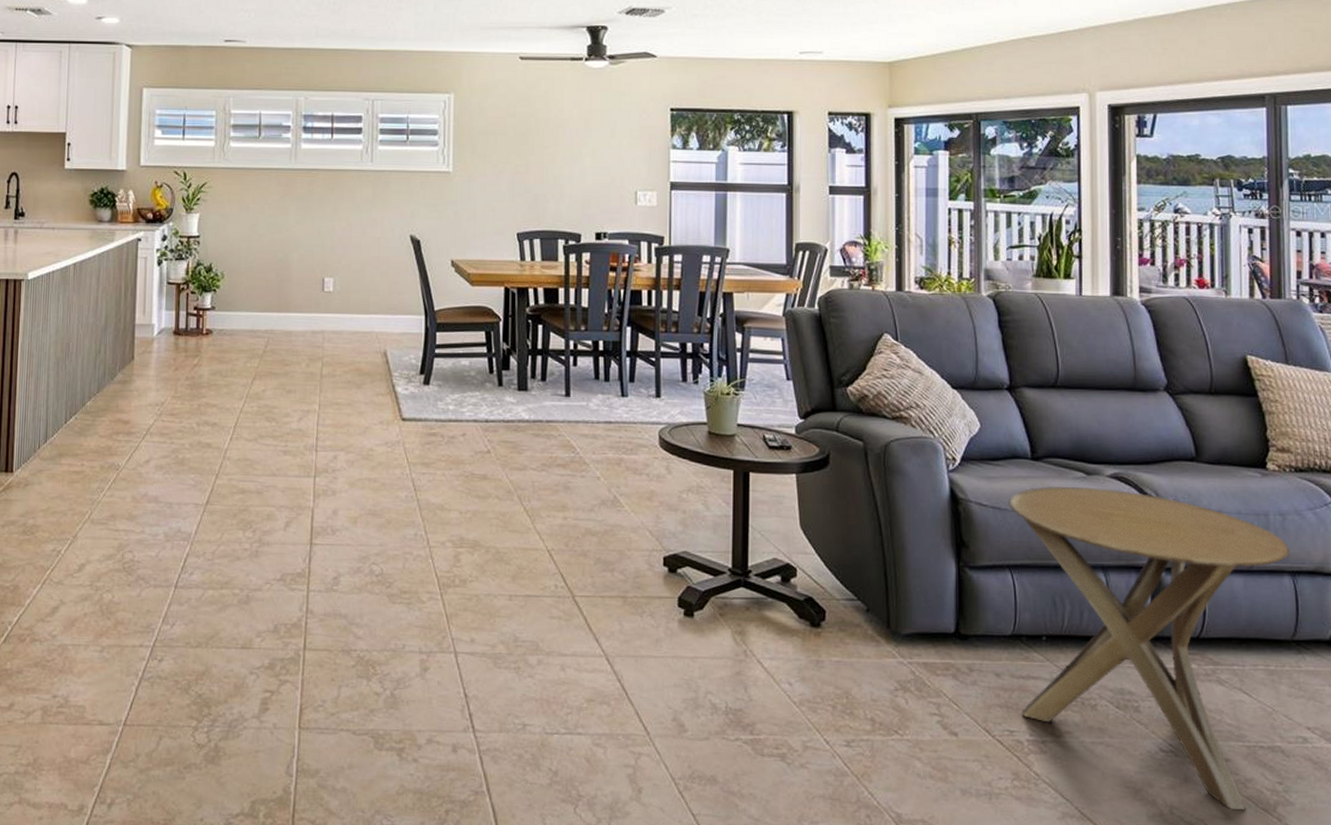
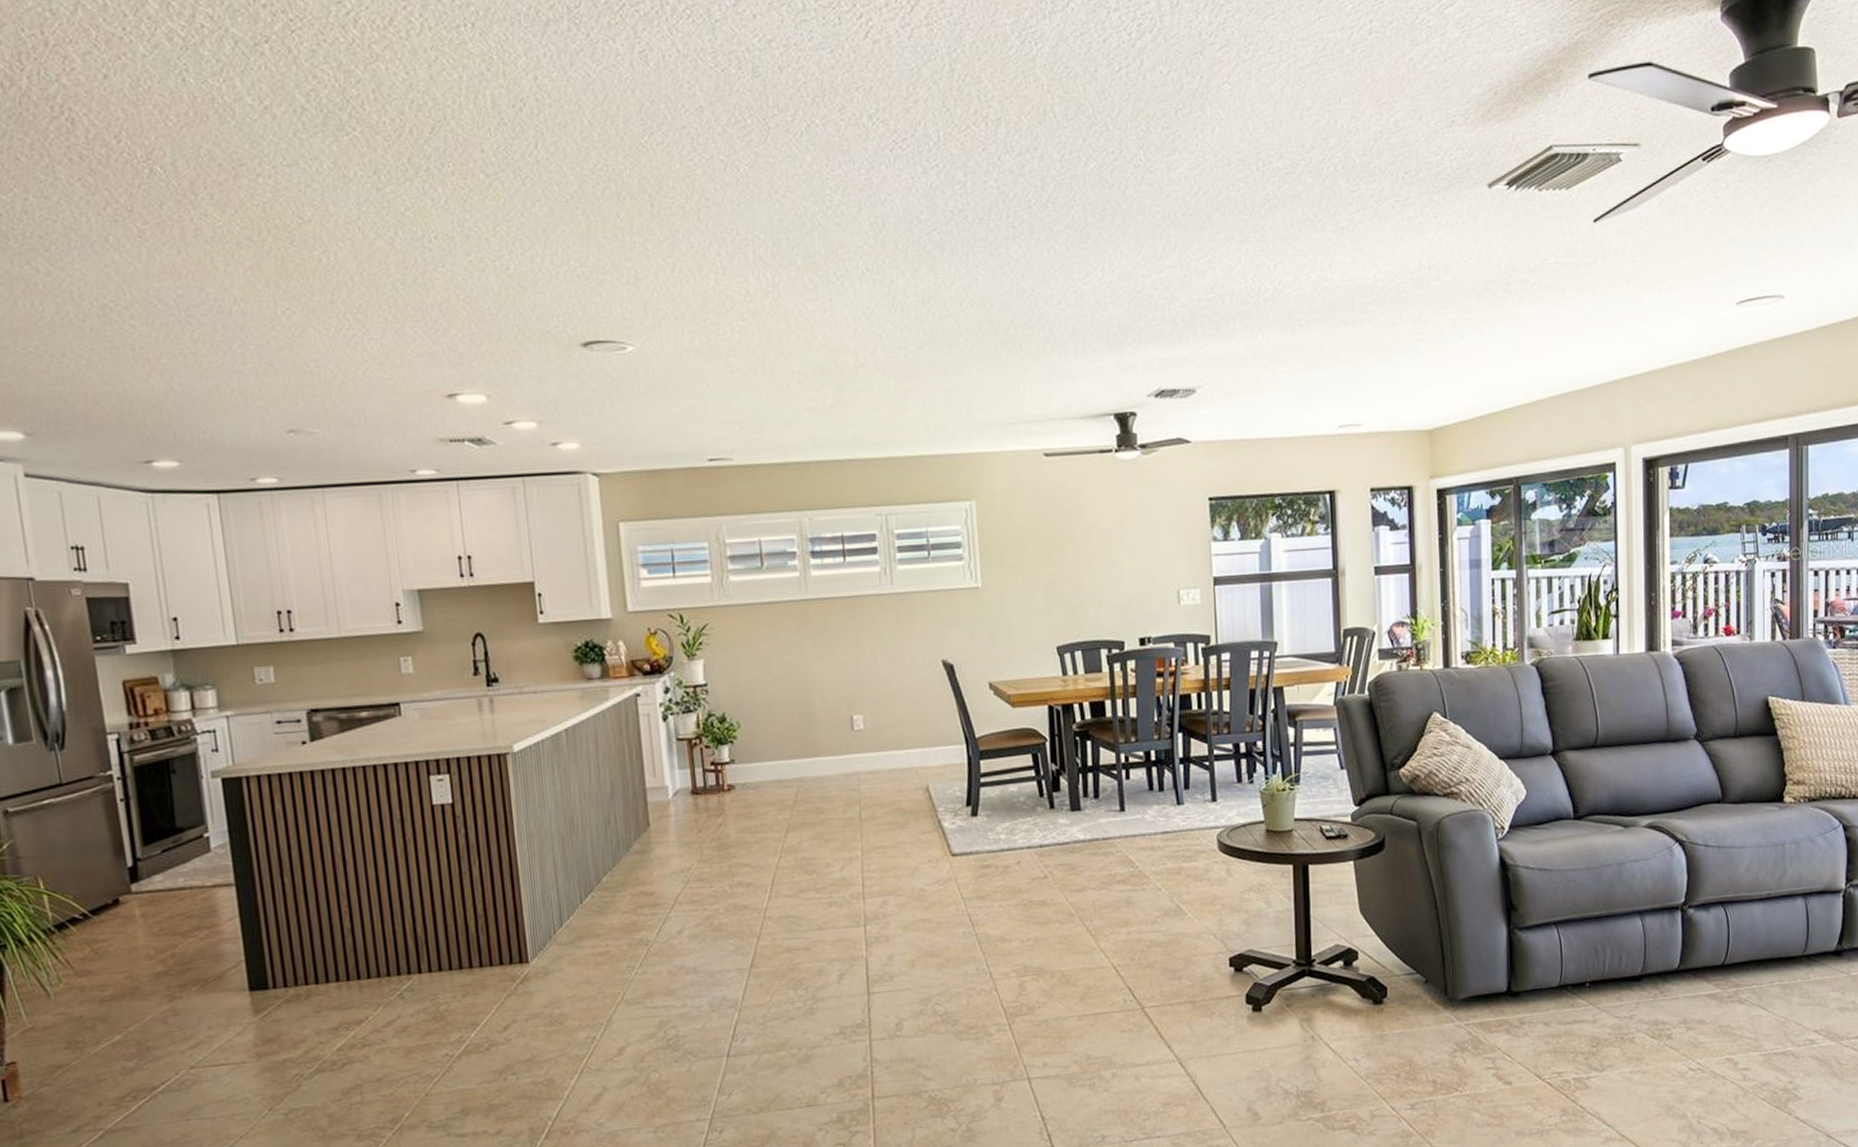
side table: present [1008,486,1290,811] -> none [1553,838,1803,1112]

